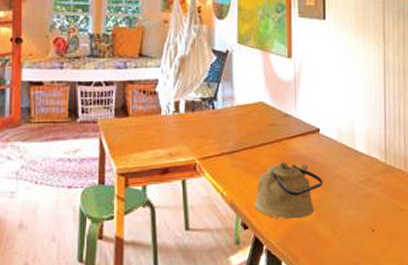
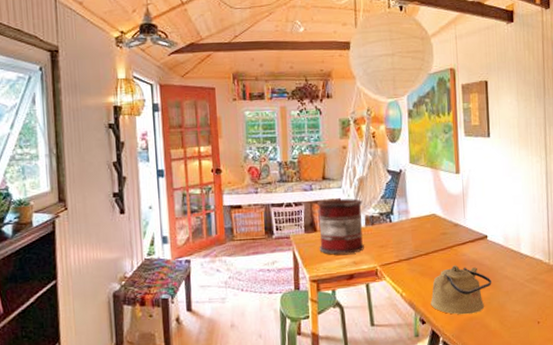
plant pot: none [130,80,183,144] -> present [316,198,364,255]

